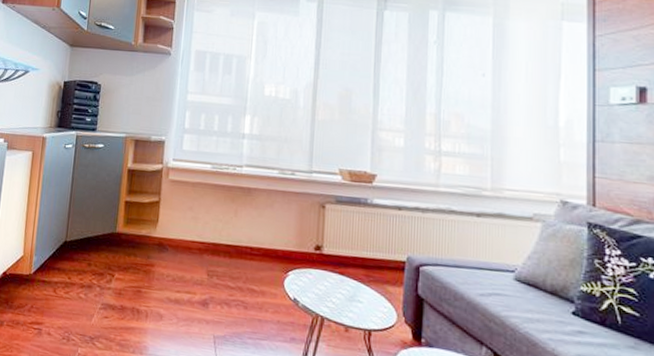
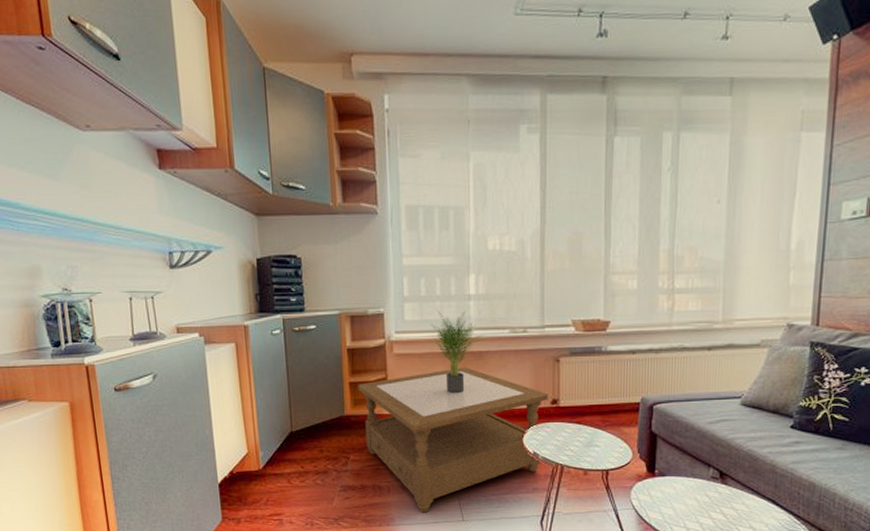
coffee table: none [131,200,312,346] -> present [358,367,548,513]
potted plant: none [205,144,253,227] -> present [430,311,483,394]

